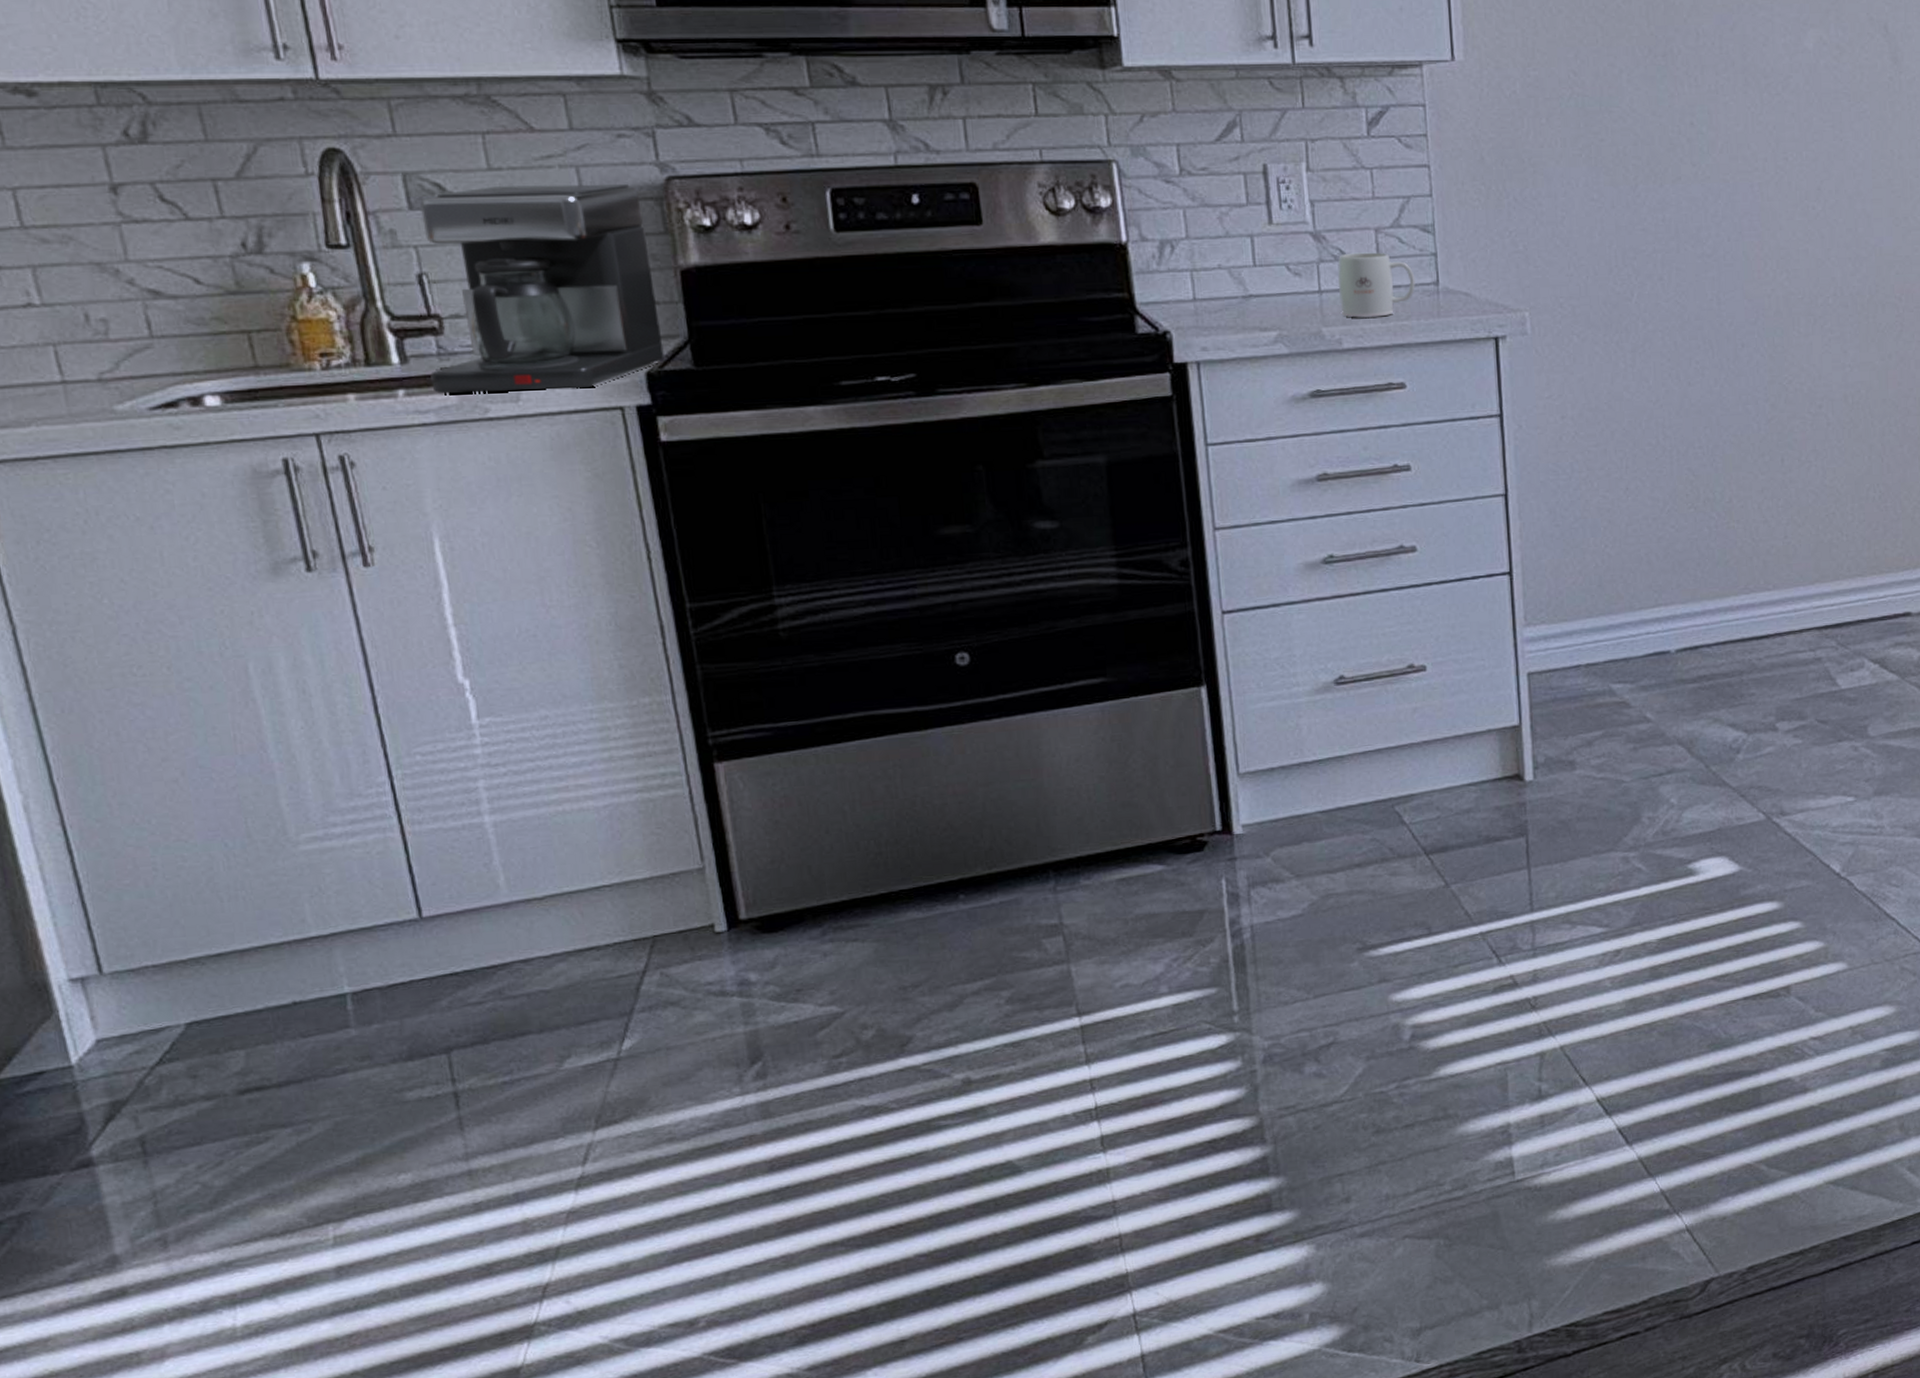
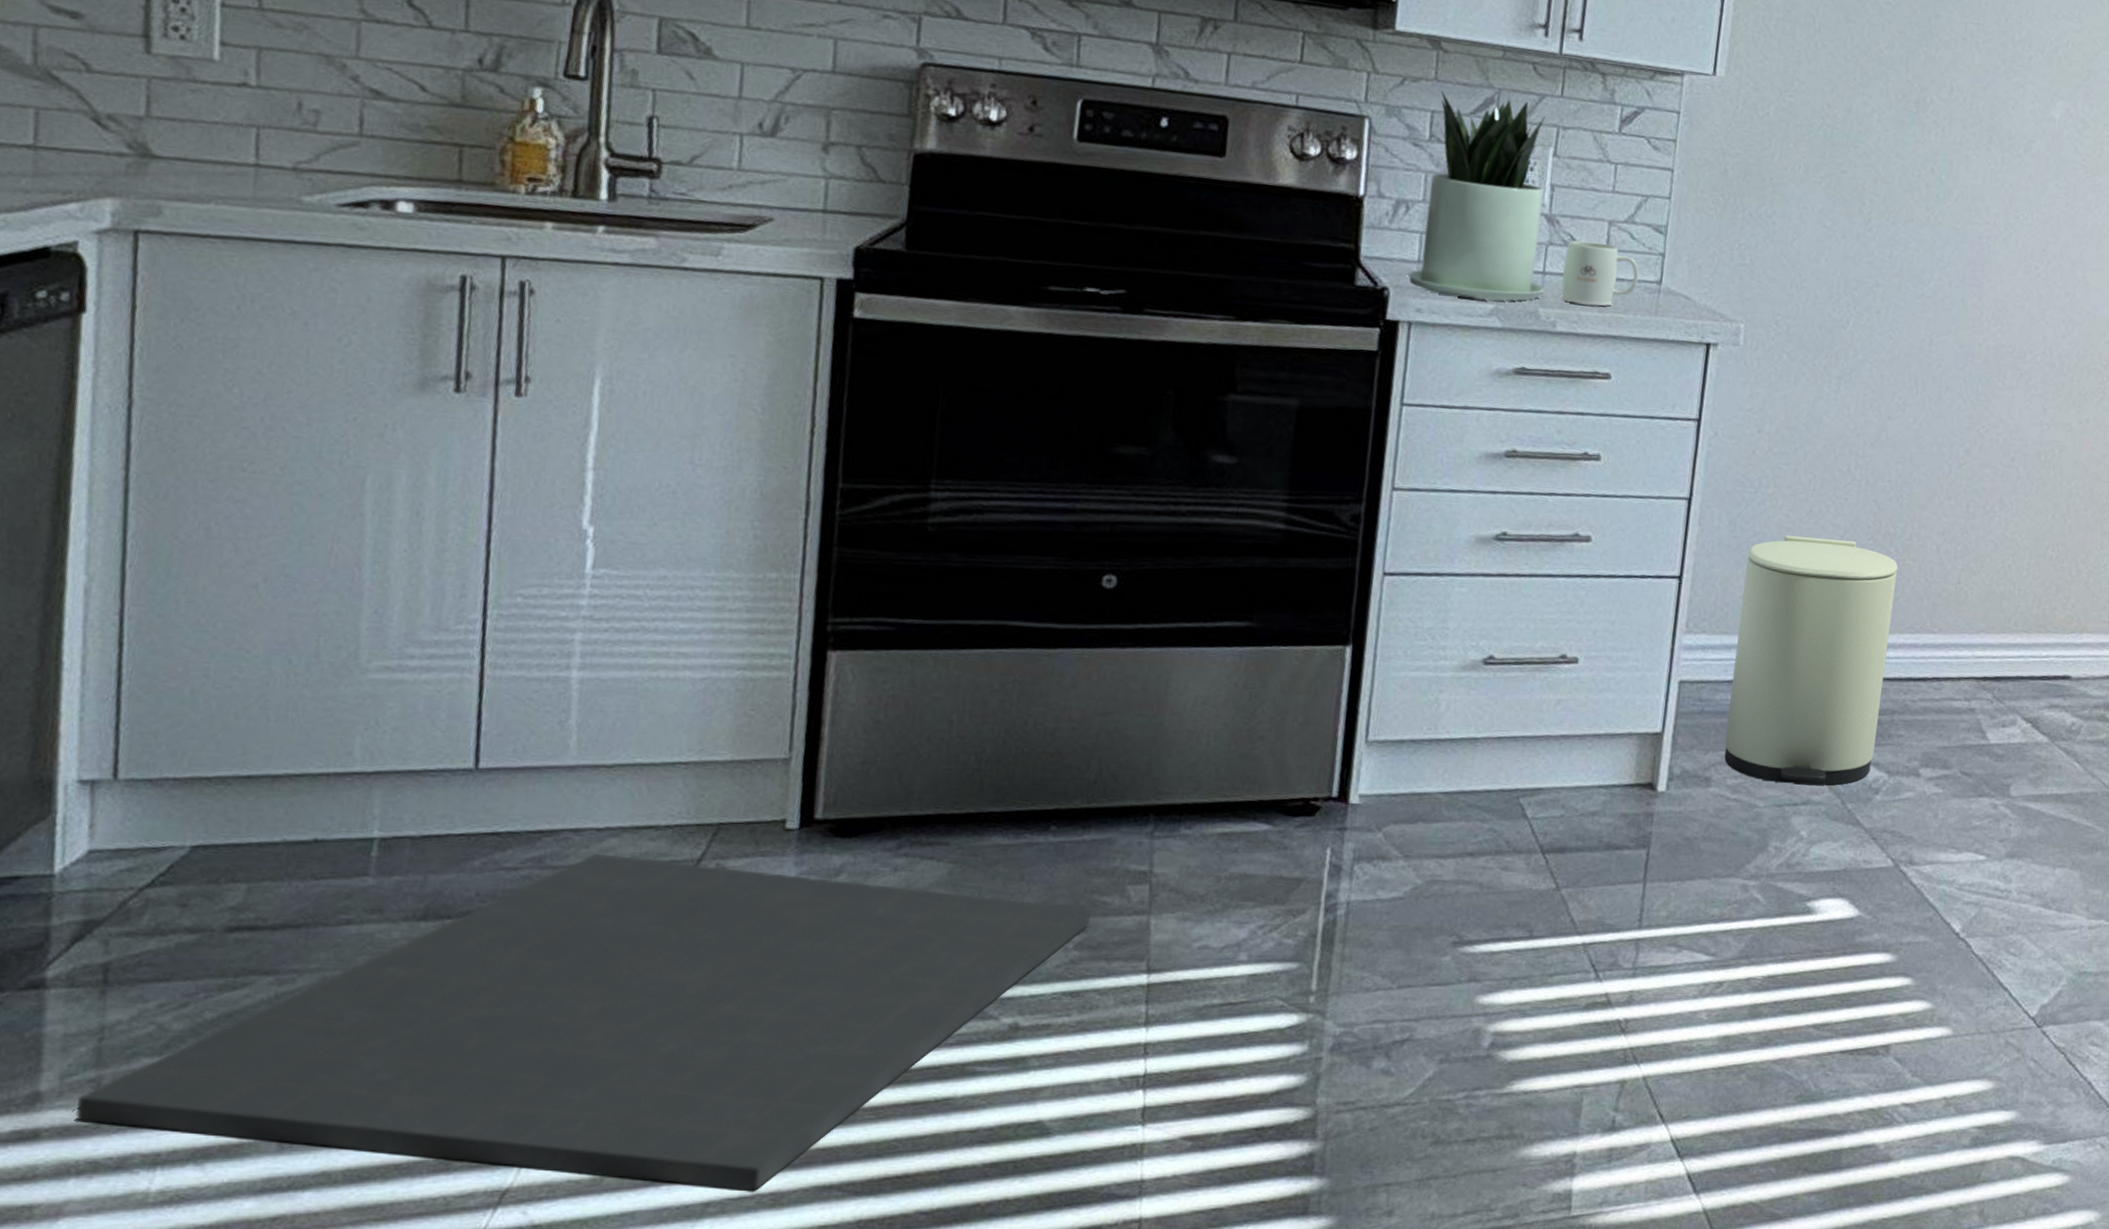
doormat: none [150,965,1015,1275] -> present [75,853,1091,1191]
coffee maker: present [420,183,665,394] -> none [634,42,891,254]
planter: none [1182,118,1324,329] -> present [1406,91,1546,301]
pedal bin: none [1572,511,1729,757] -> present [1724,534,1898,785]

